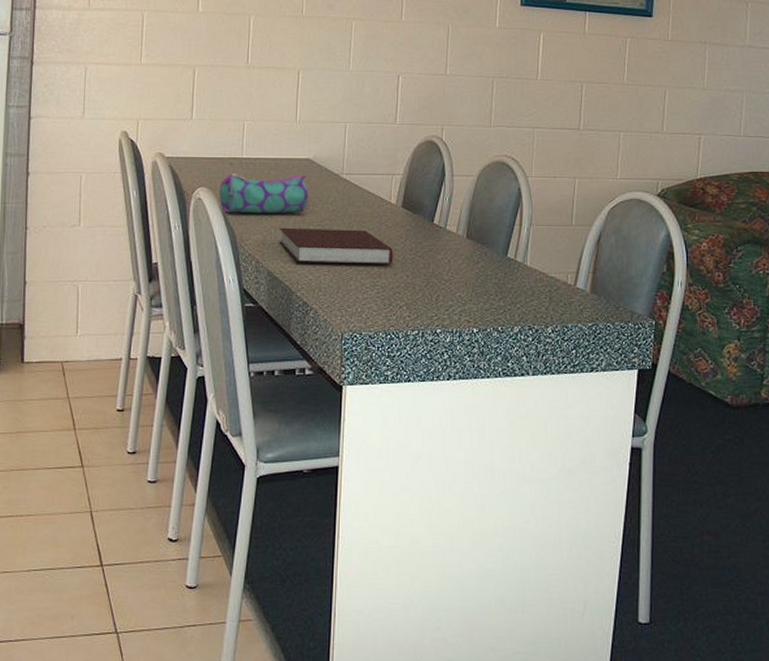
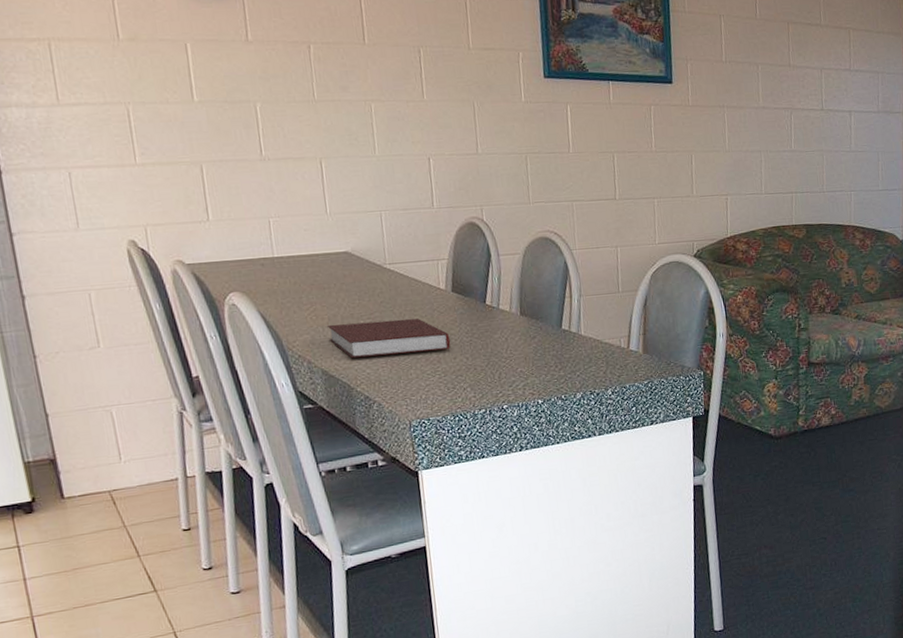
pencil case: present [219,172,308,214] -> none [253,268,354,316]

